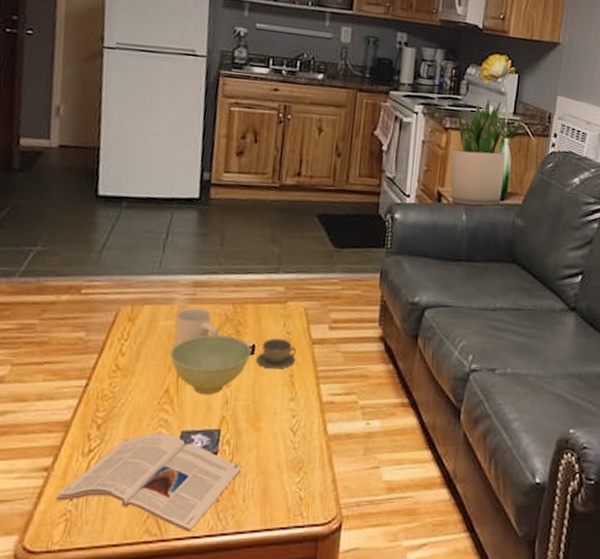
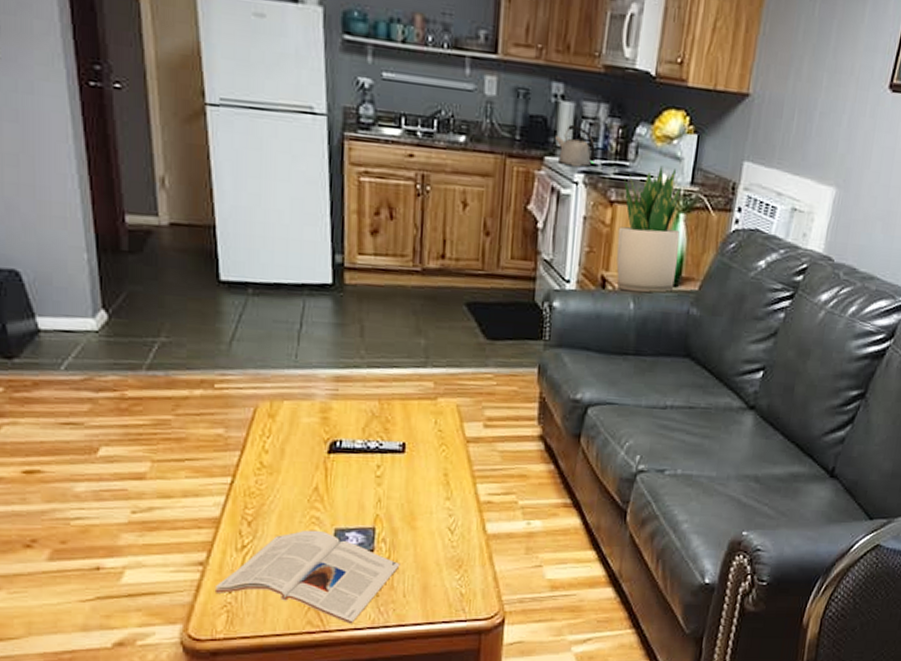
bowl: present [170,334,252,395] -> none [316,432,402,494]
mug: present [174,307,219,348] -> none [318,403,365,445]
teacup: present [256,338,297,369] -> none [408,436,450,468]
kettle: none [398,65,433,100] -> present [554,124,596,167]

